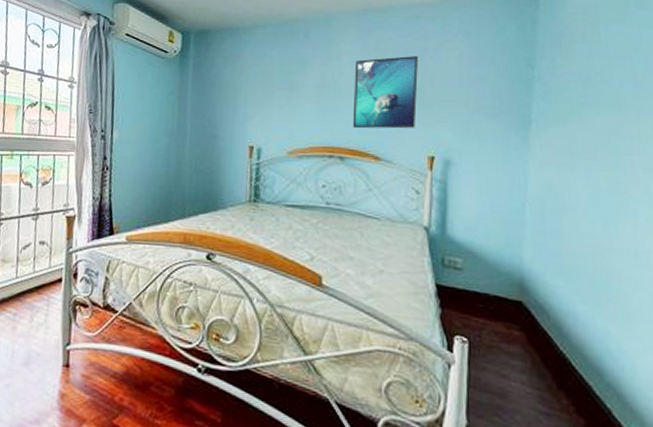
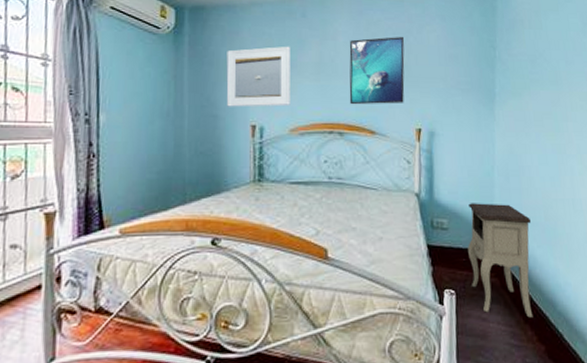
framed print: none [226,67,291,128] -> present [226,46,290,107]
nightstand: none [486,243,572,384] -> present [468,203,533,318]

